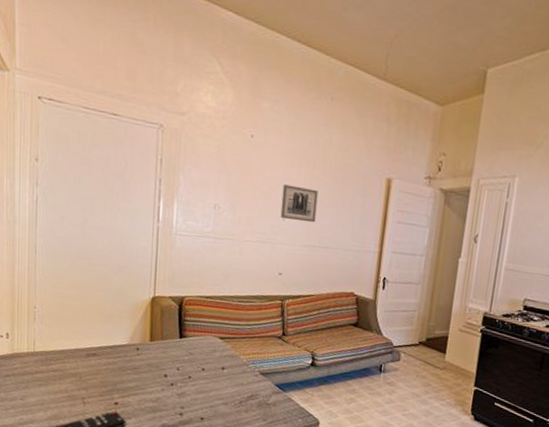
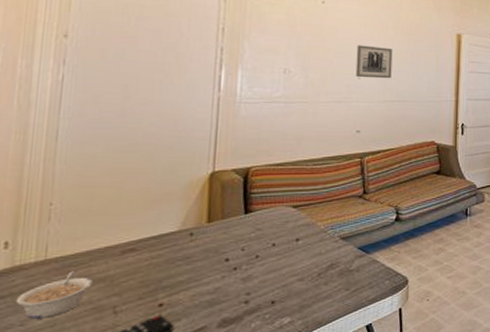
legume: none [17,363,67,398] -> present [15,269,92,319]

